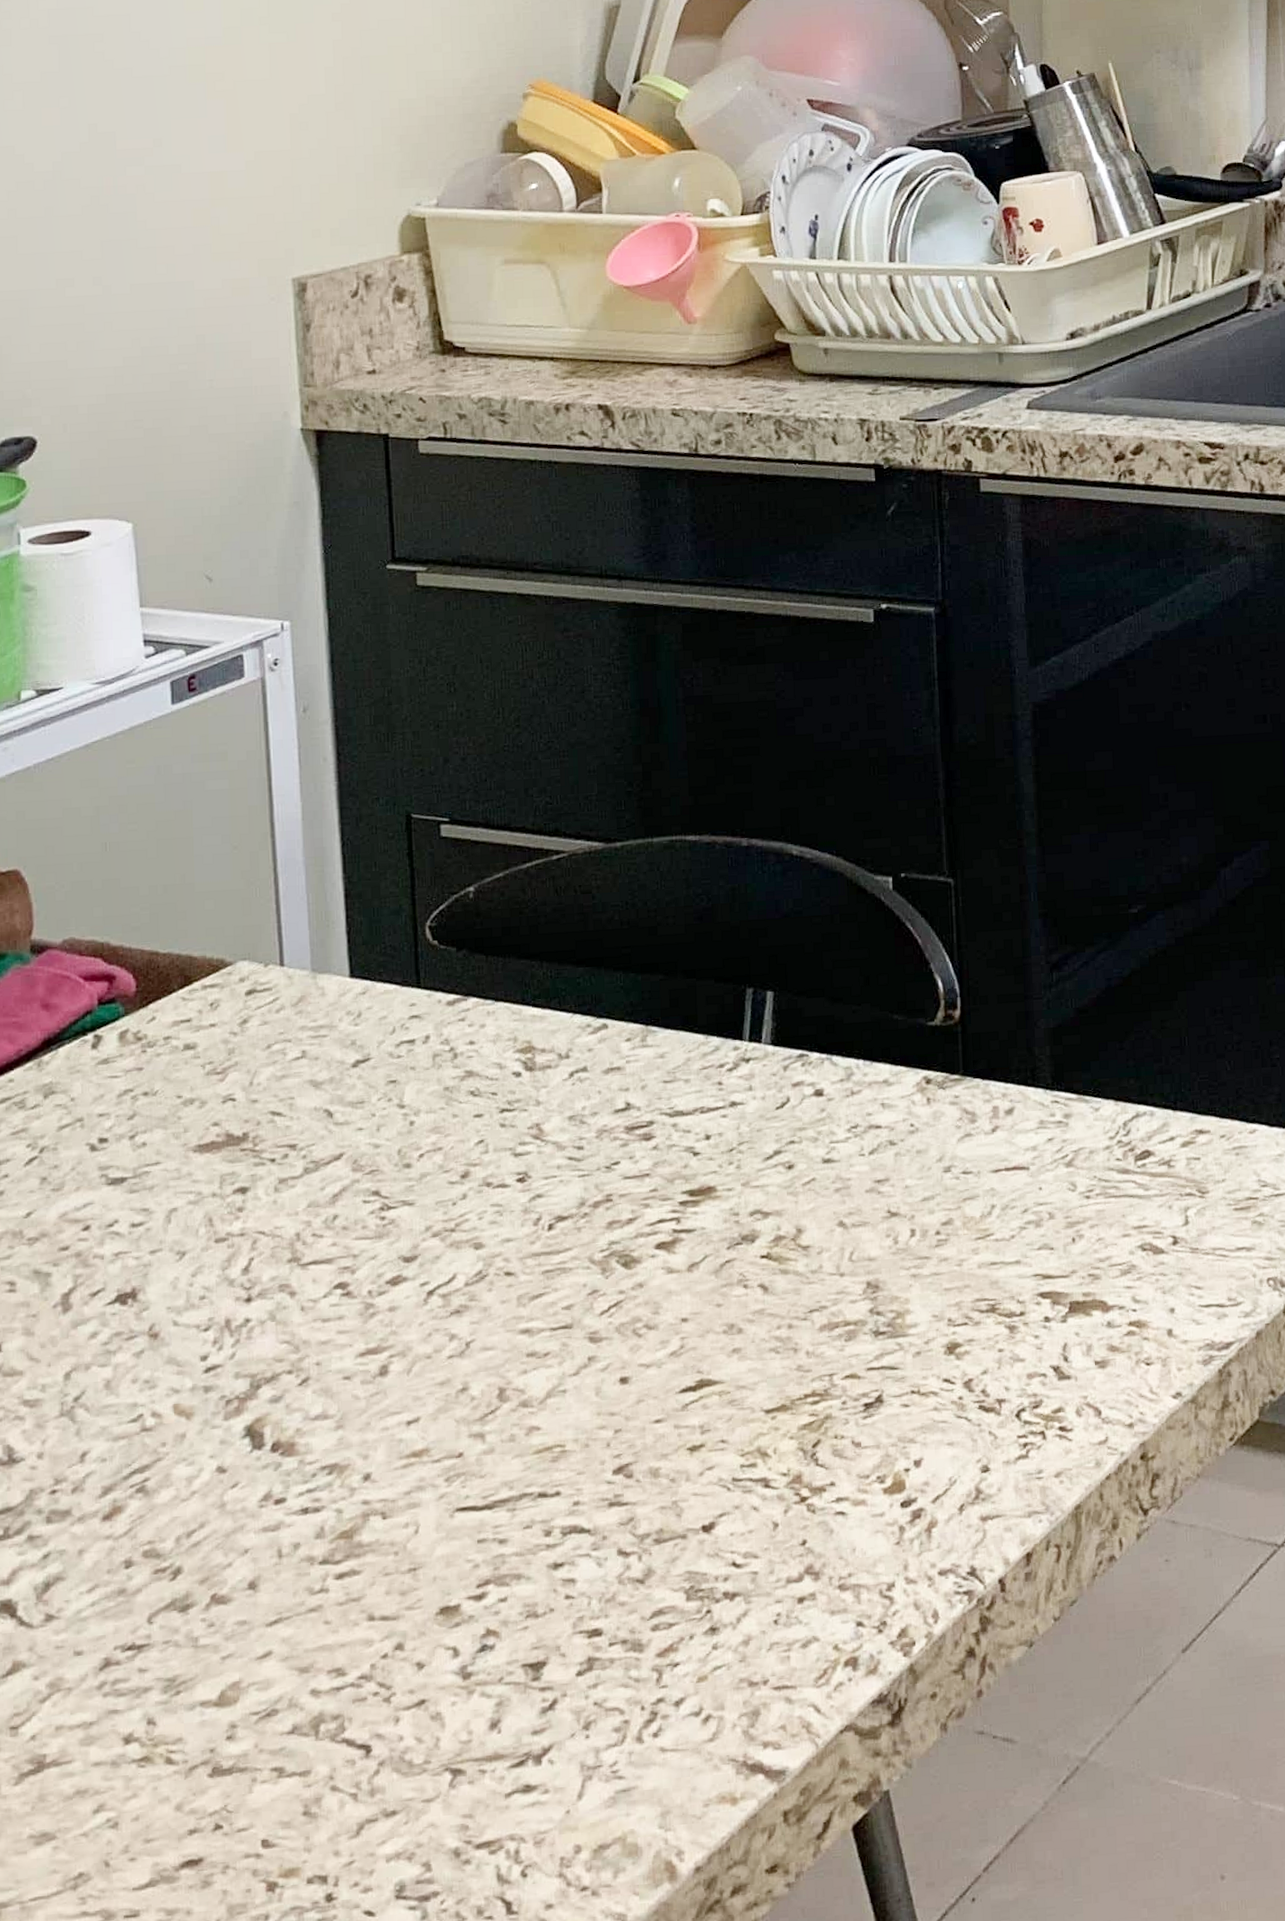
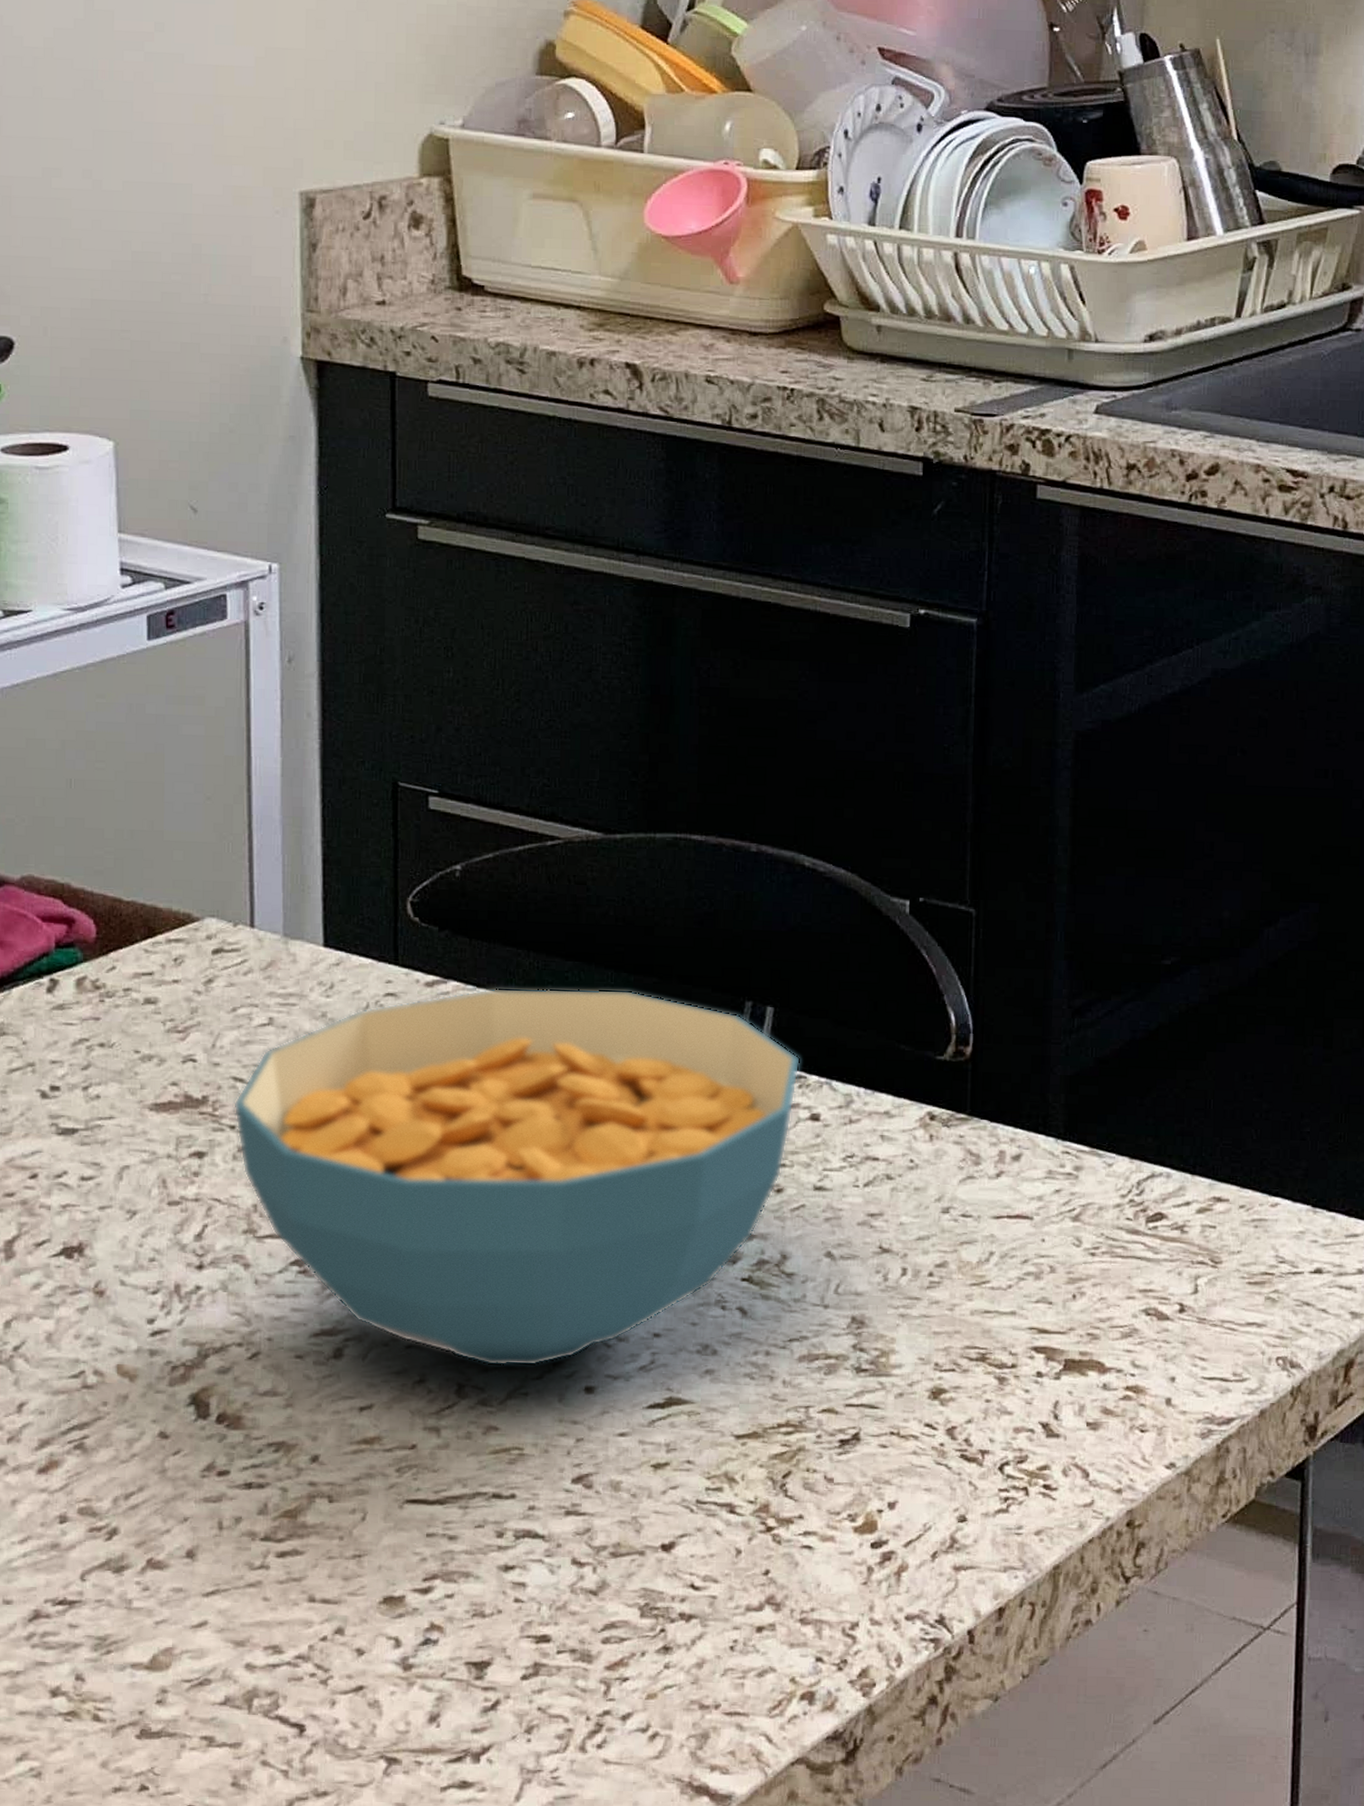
cereal bowl: none [273,989,802,1368] -> present [233,987,801,1367]

